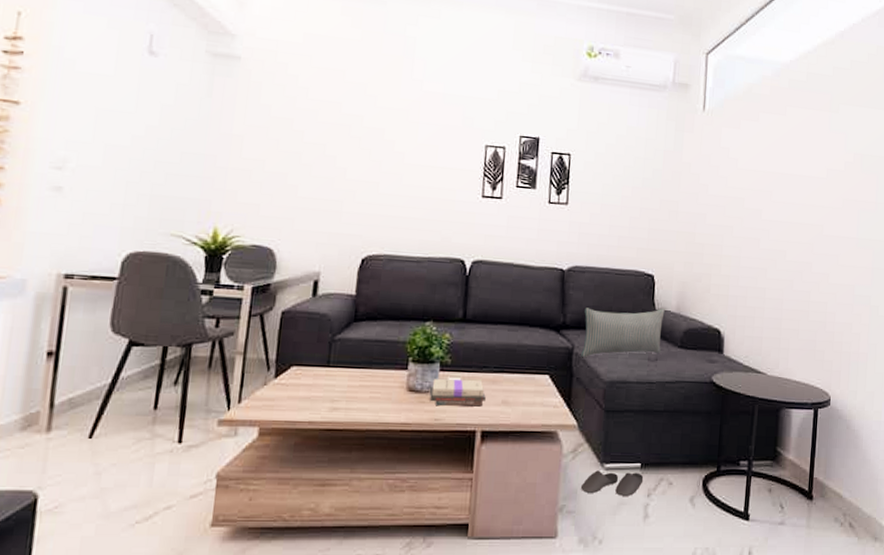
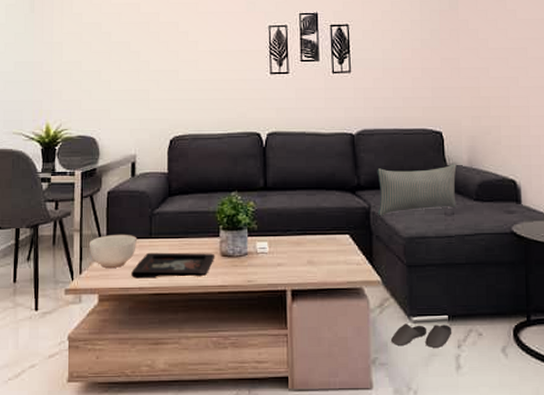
bowl: none [252,359,313,399] -> present [88,234,138,269]
decorative tray: none [301,382,401,413] -> present [131,252,215,279]
books: present [429,378,486,407] -> none [240,242,292,269]

